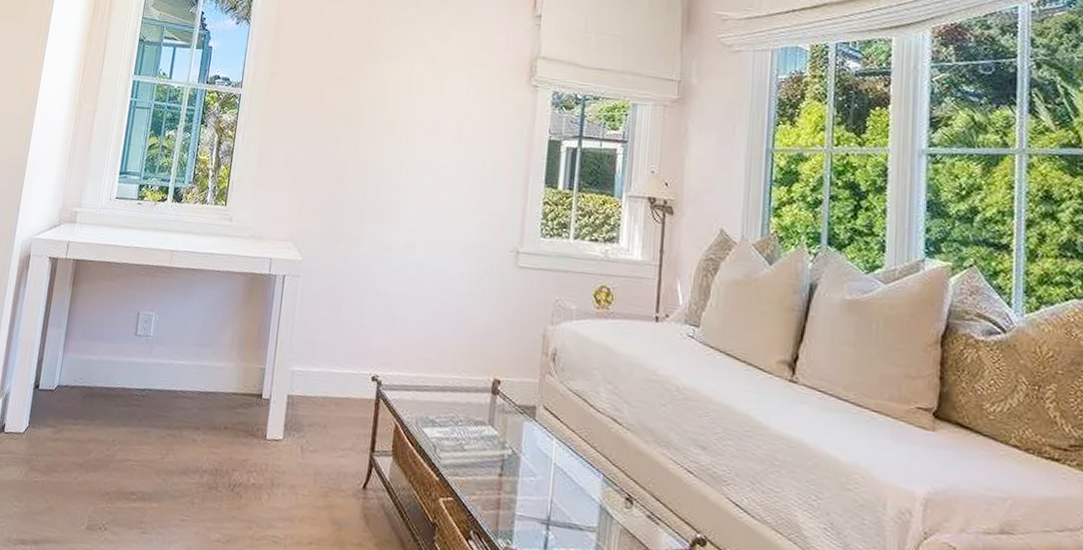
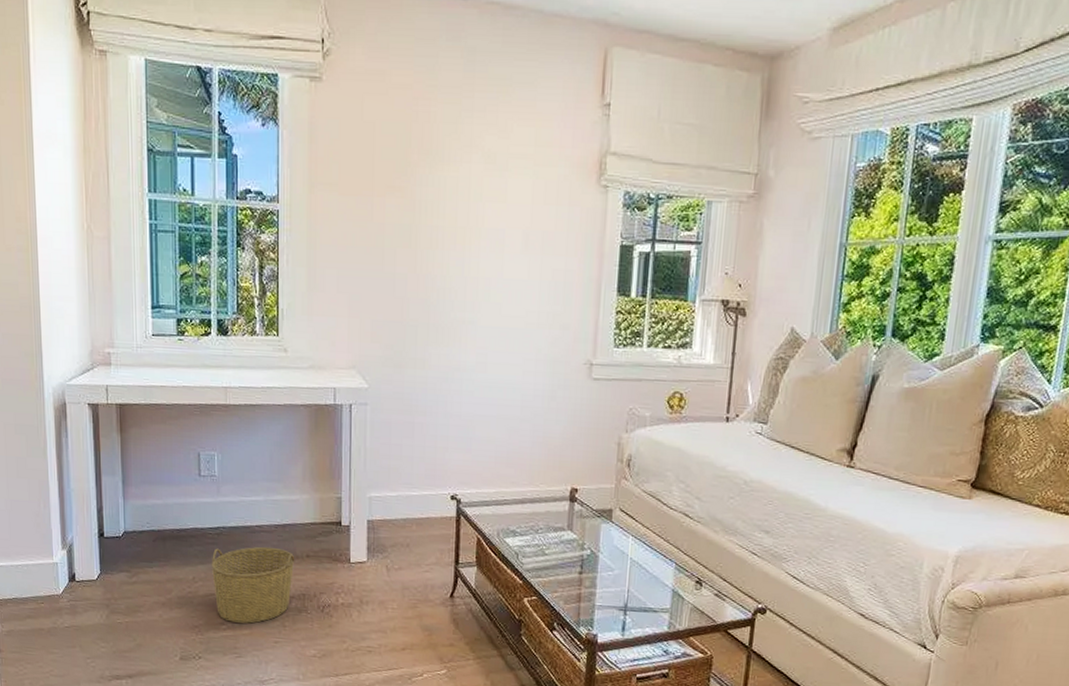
basket: none [130,411,213,497] -> present [211,546,295,624]

